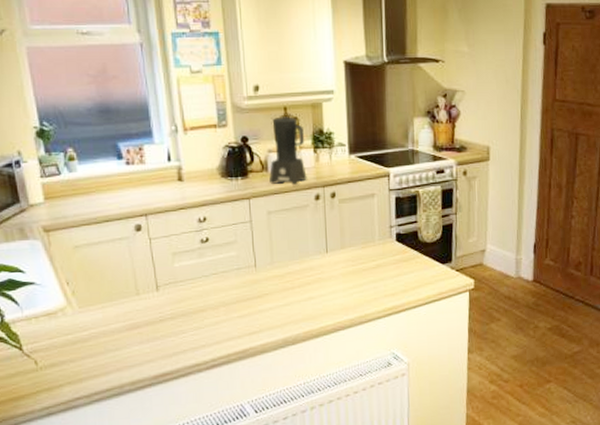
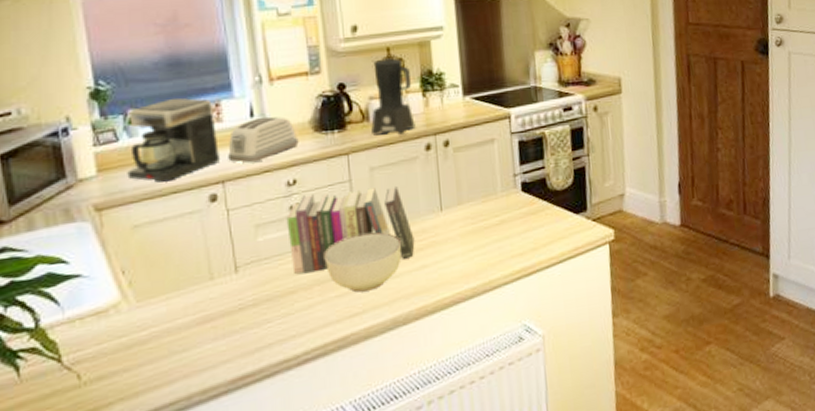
coffee maker: none [68,140,143,212] -> present [127,97,220,182]
toaster: none [150,161,208,201] -> present [228,116,299,164]
books: none [198,229,304,296] -> present [286,186,415,274]
bowl: none [228,267,293,315] -> present [324,232,402,293]

